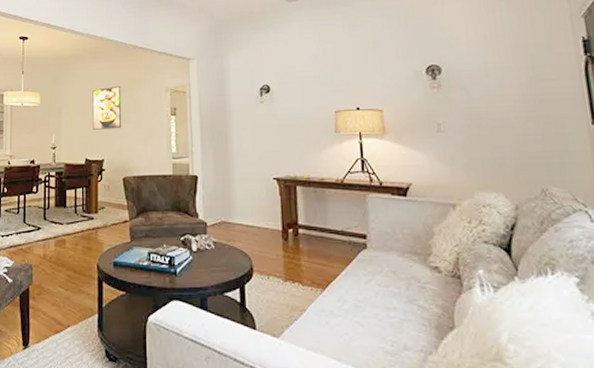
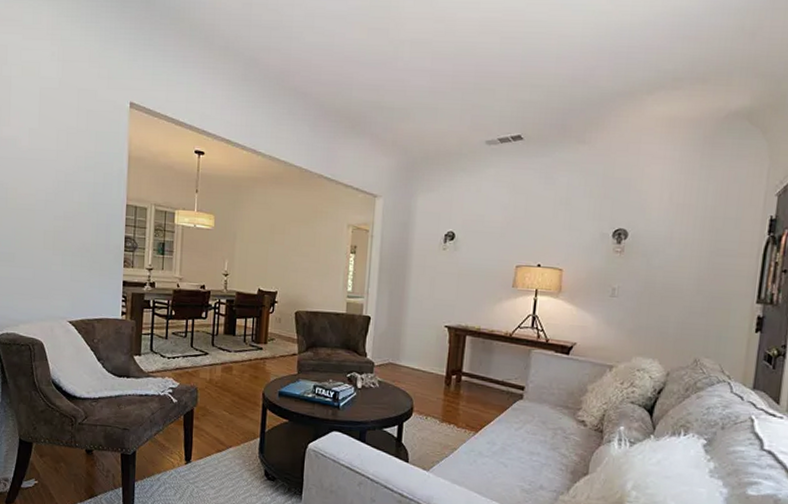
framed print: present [92,85,122,130] -> none [268,216,302,262]

